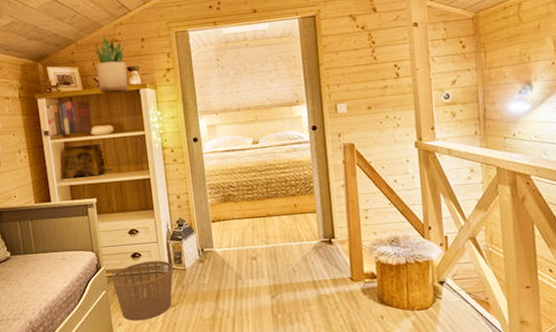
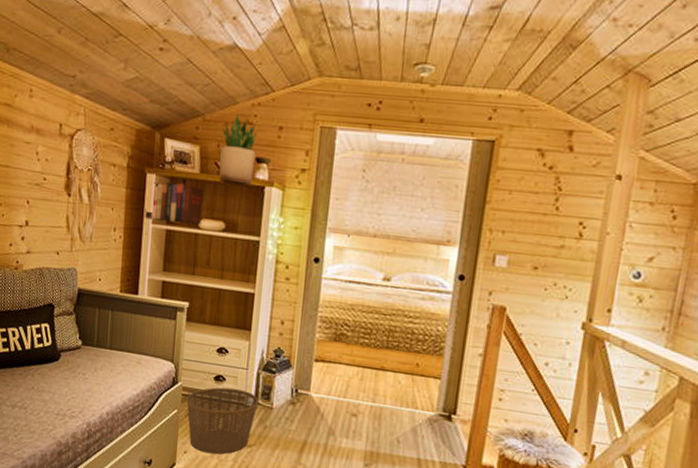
decorative box: present [60,142,113,179] -> none [154,235,215,277]

